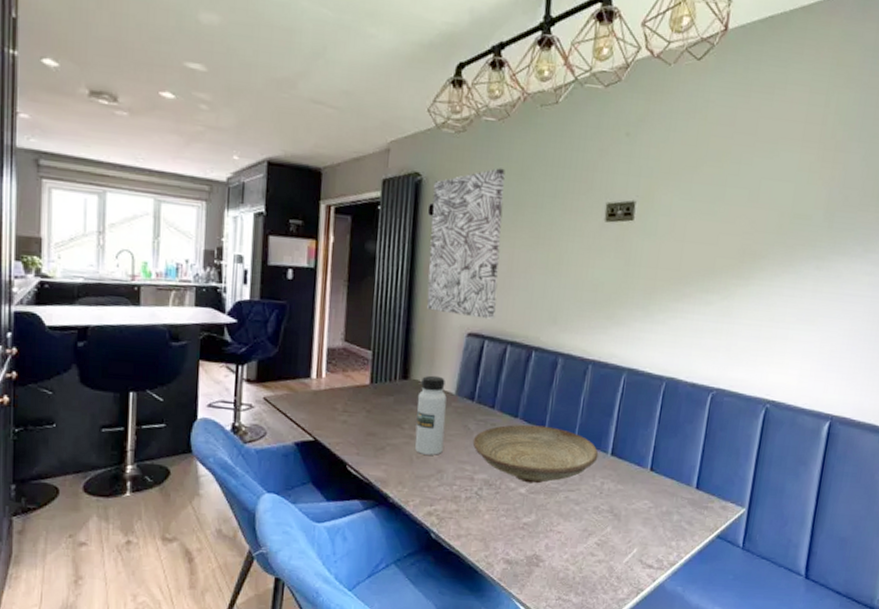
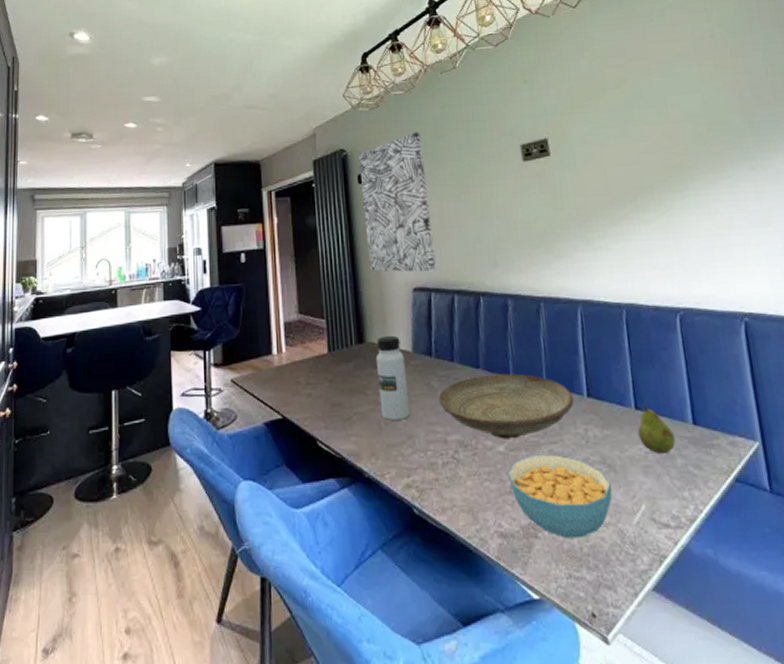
cereal bowl: none [523,500,613,570] -> present [507,455,613,539]
fruit: none [646,467,678,510] -> present [637,404,676,453]

